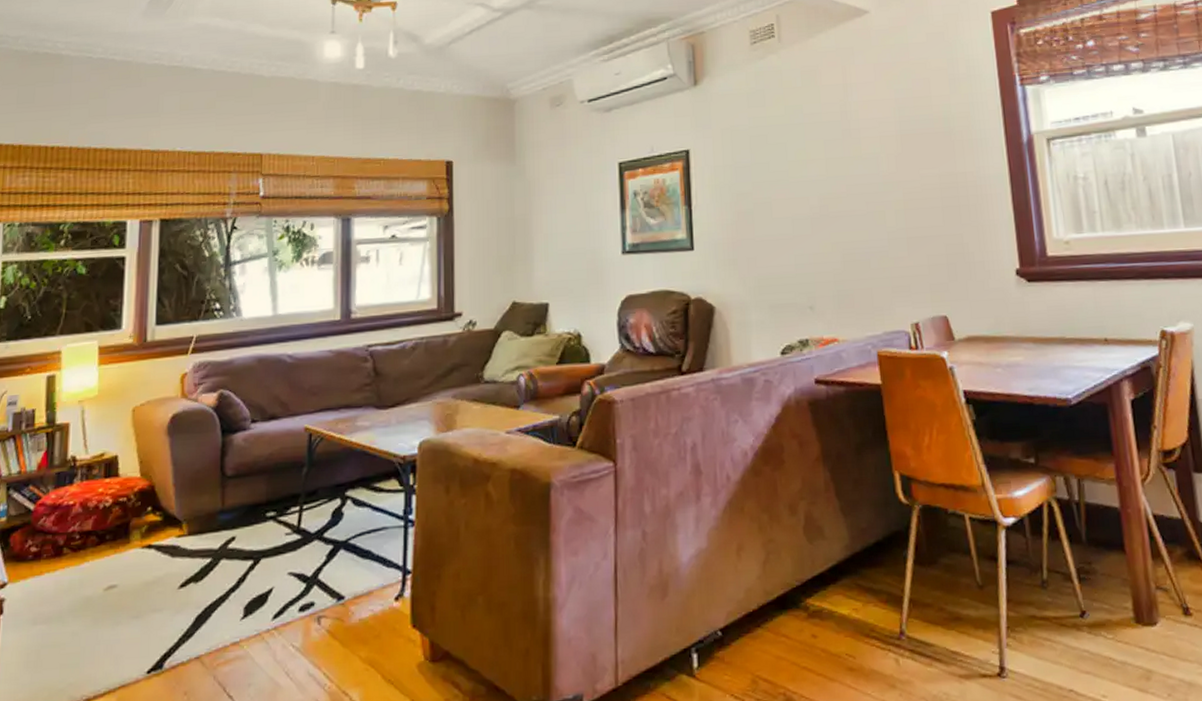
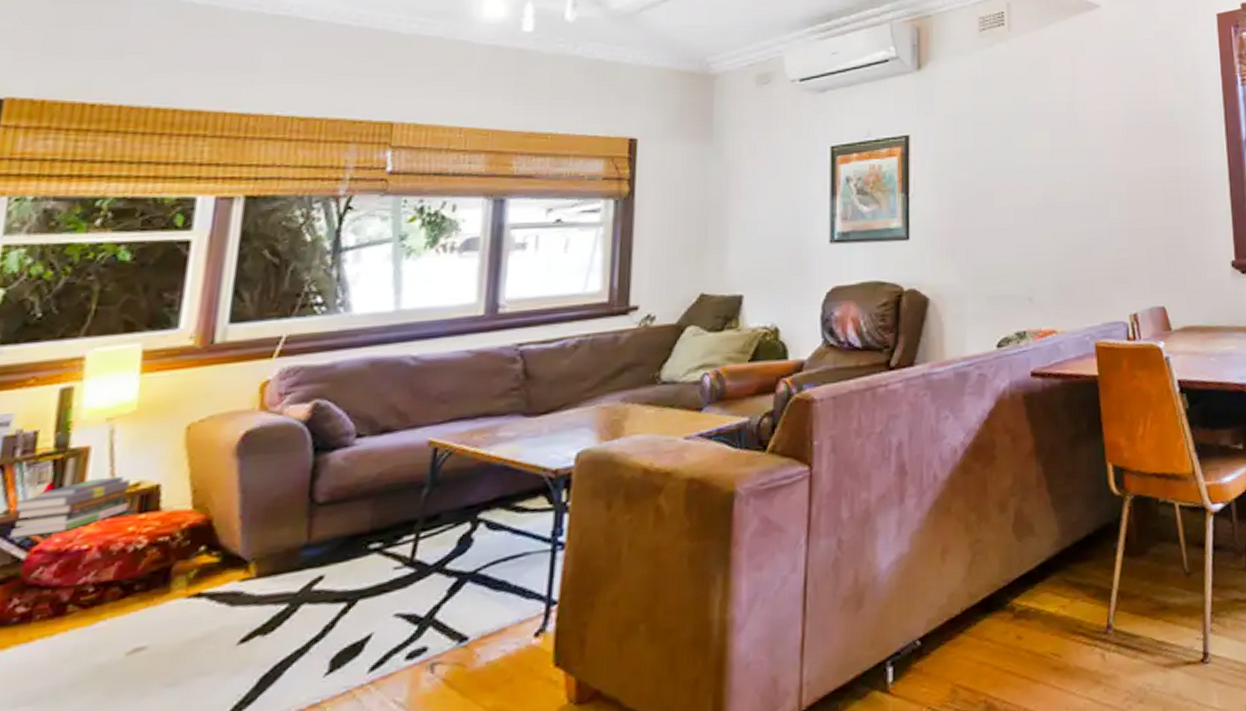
books: none [23,448,98,493] -> present [10,477,130,538]

